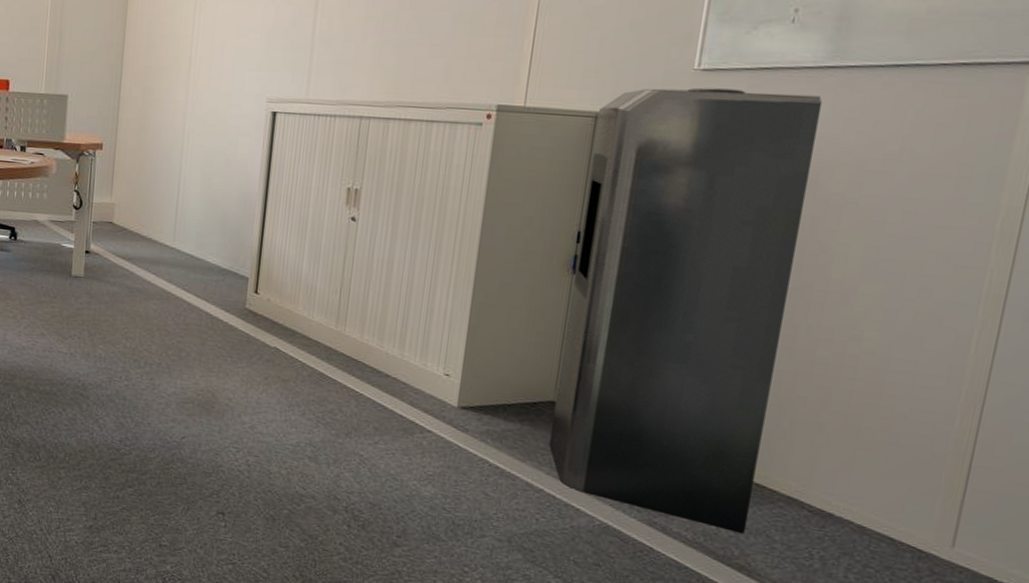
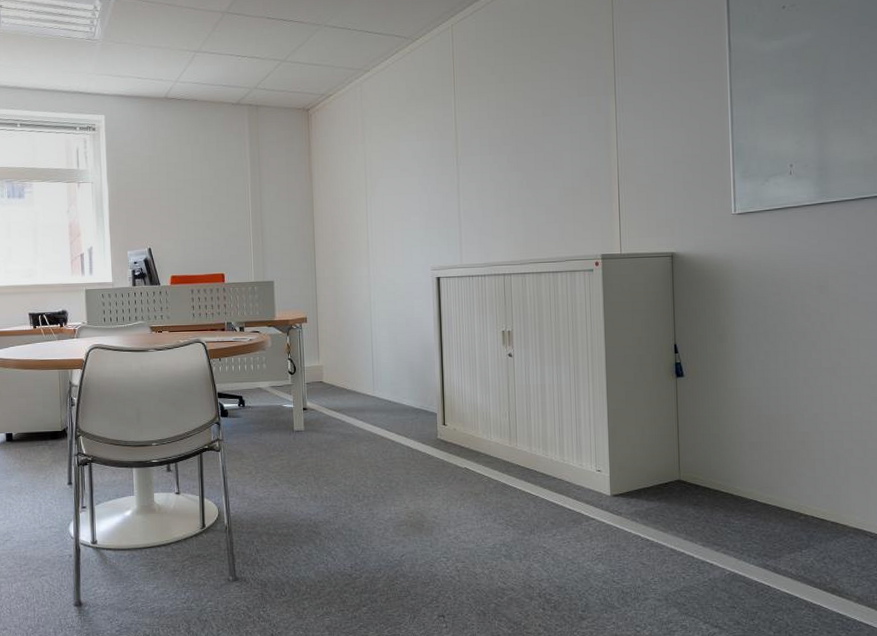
water dispenser: present [548,87,823,533] -> none [672,225,831,563]

